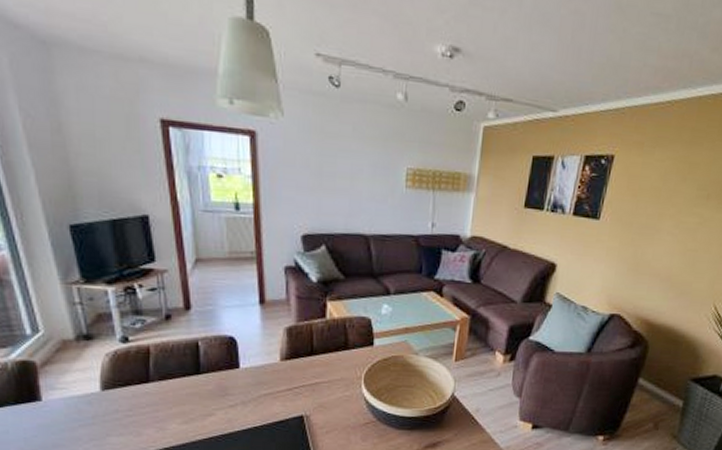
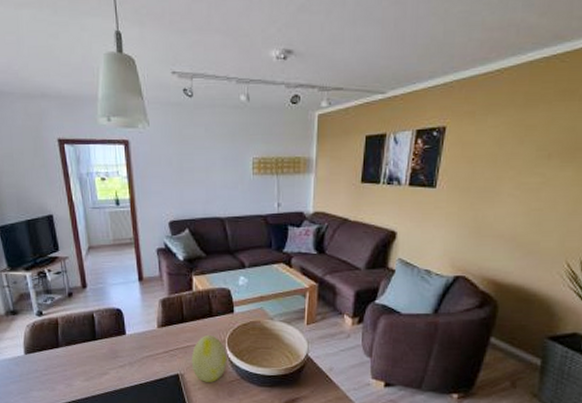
decorative egg: none [319,370,363,425] -> present [191,334,227,382]

